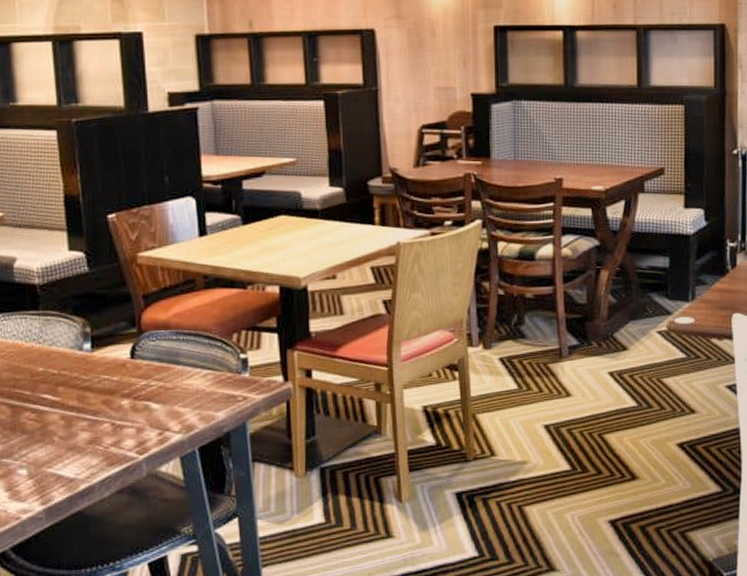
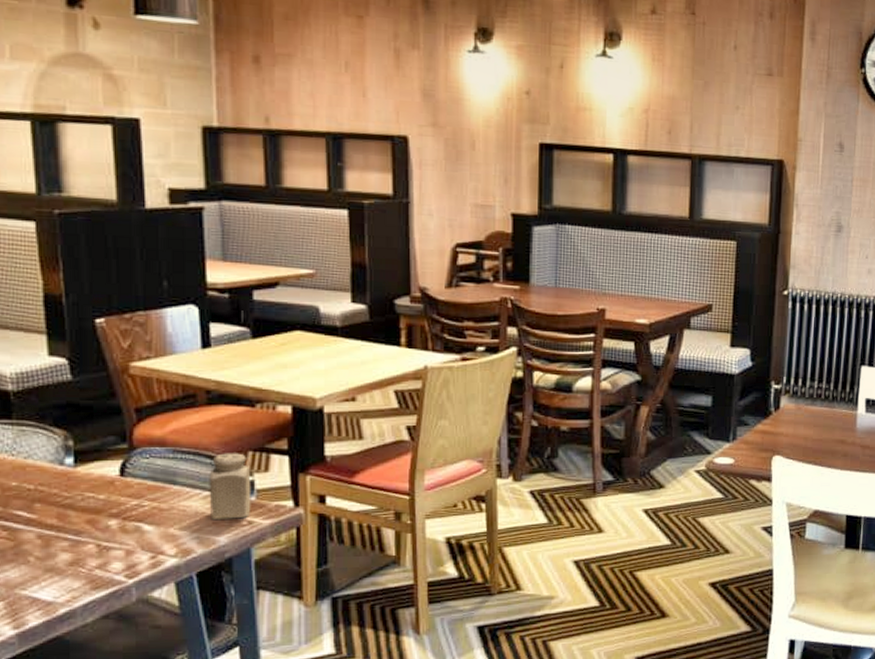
salt shaker: none [207,332,246,396] -> present [209,453,251,519]

